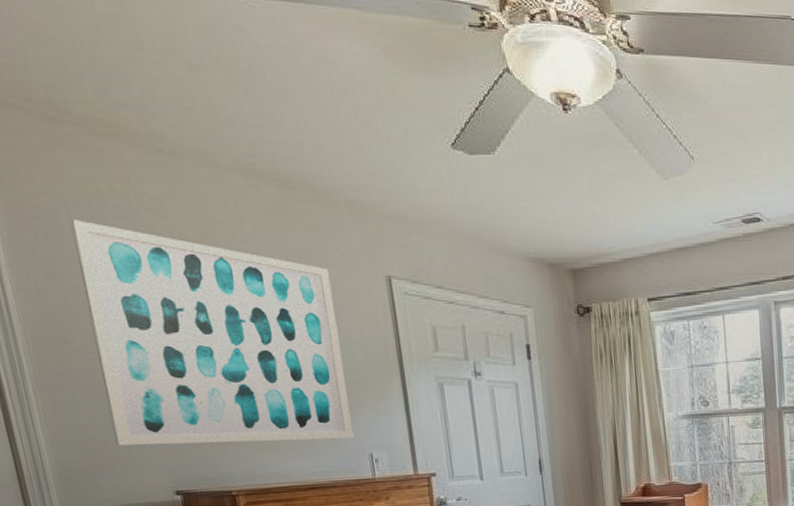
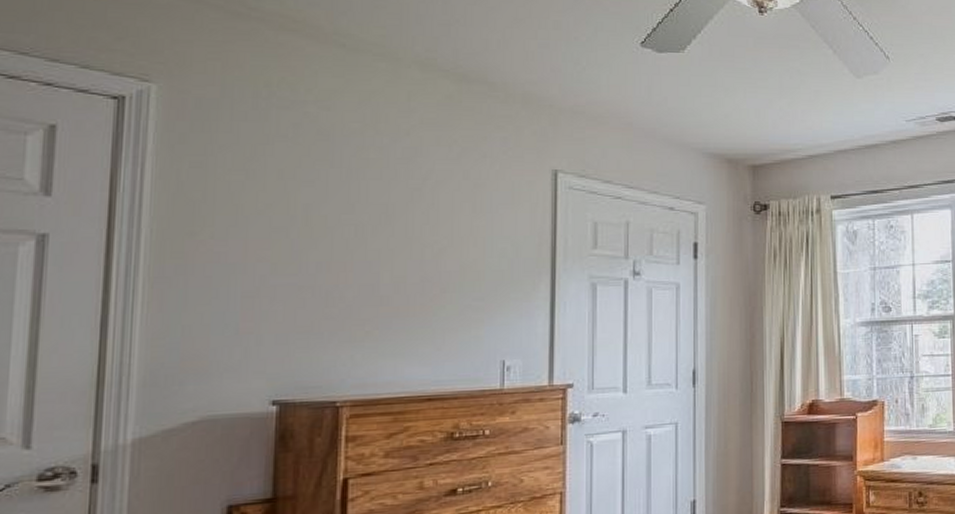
wall art: present [70,220,354,446] -> none [219,110,493,348]

